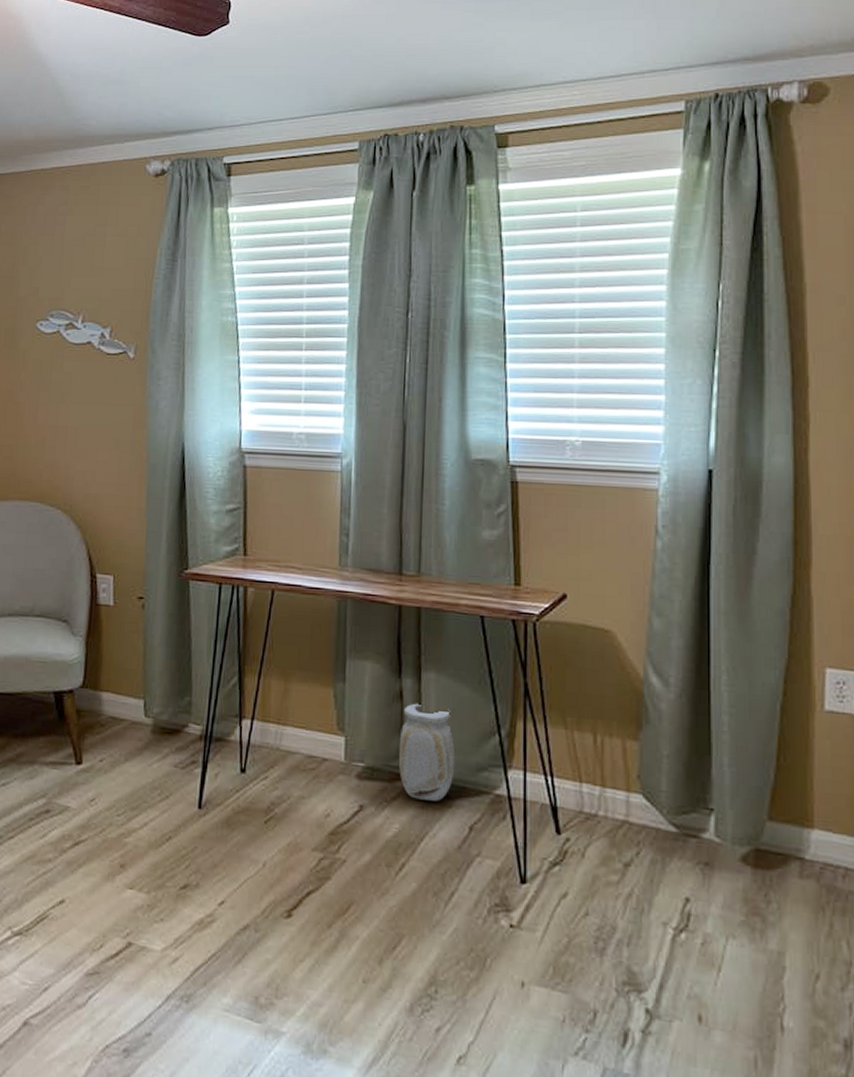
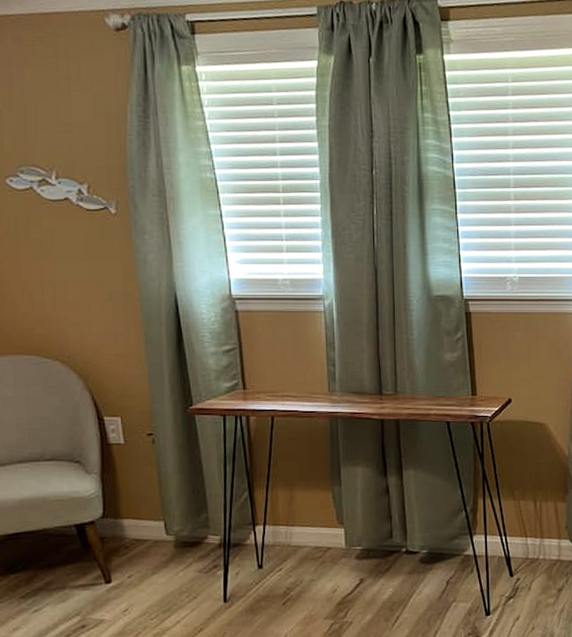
vase: present [398,703,456,801] -> none [388,495,433,568]

